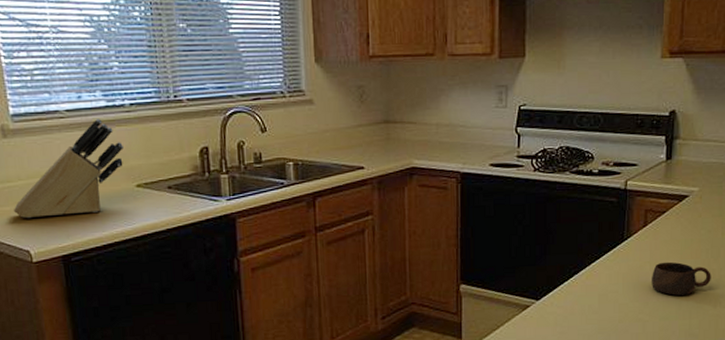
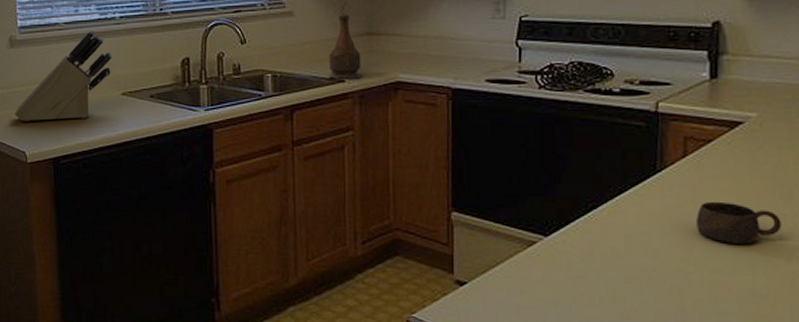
bottle: none [347,102,380,166] -> present [327,14,362,79]

